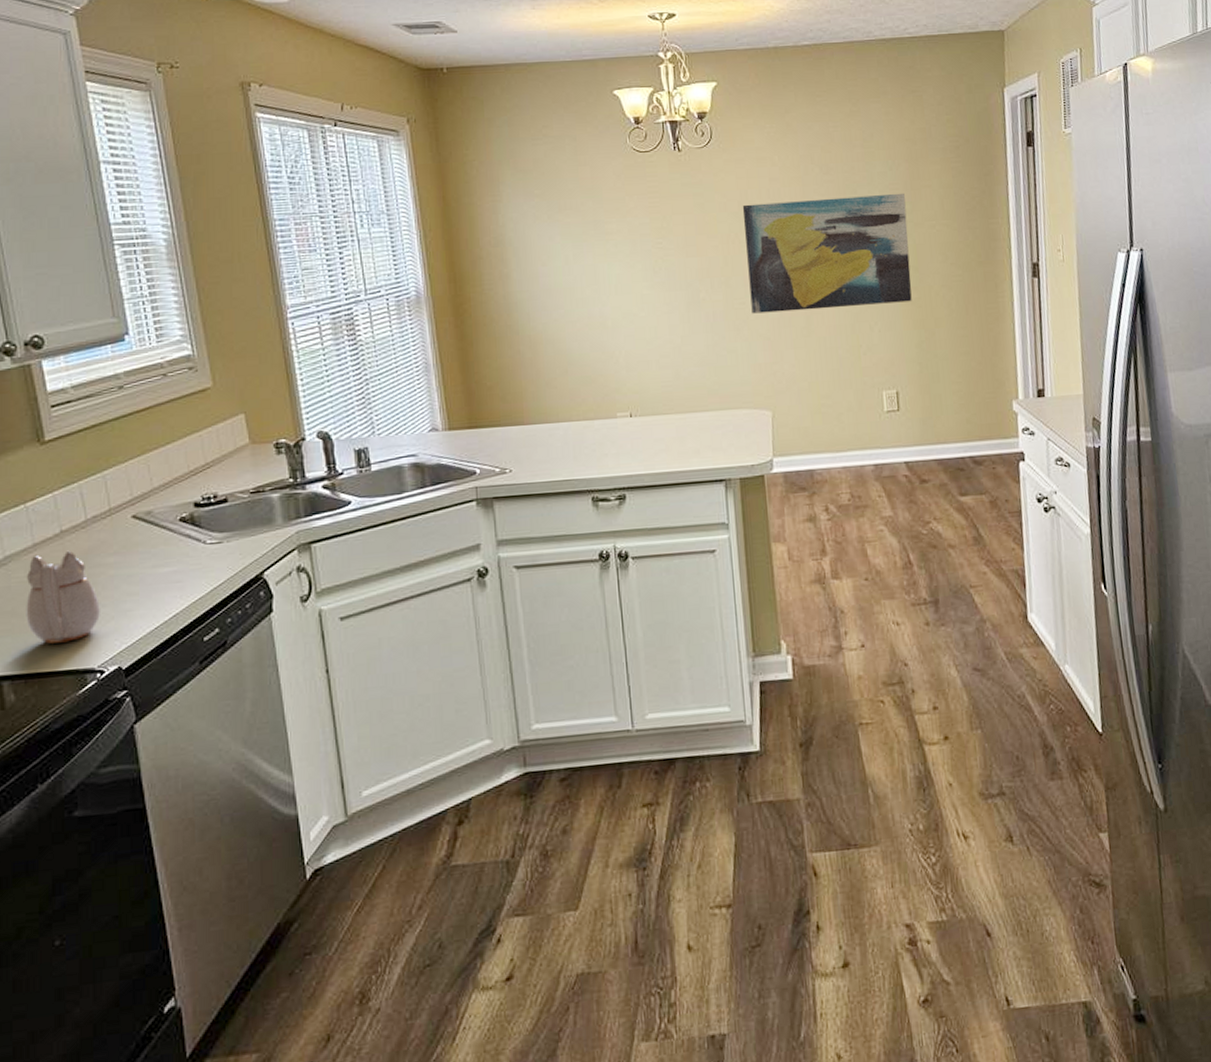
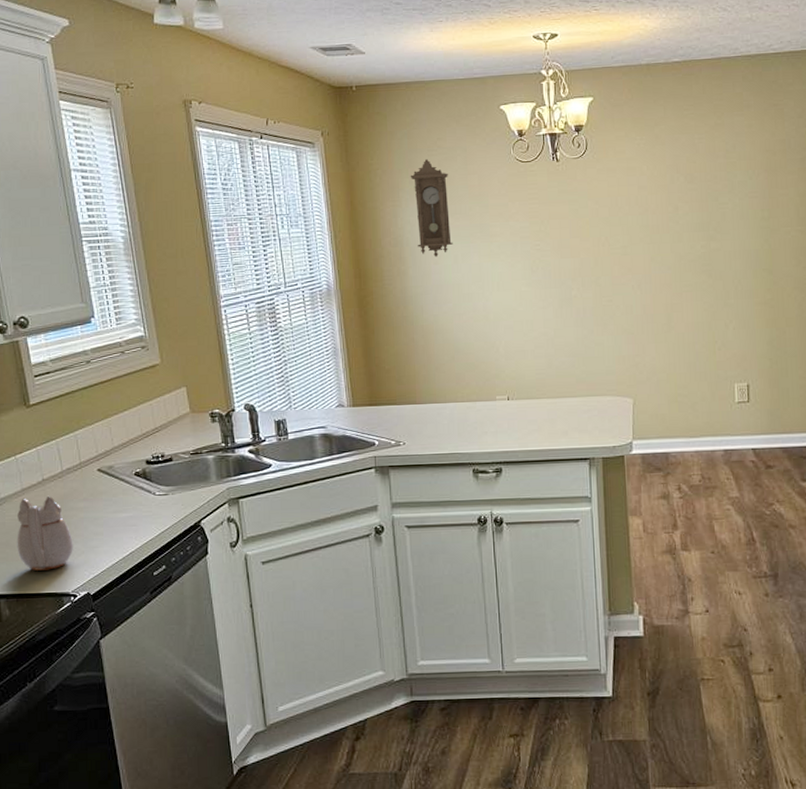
pendulum clock: none [512,149,563,259] -> present [410,159,453,258]
wall art: present [742,193,912,314] -> none [612,200,766,310]

